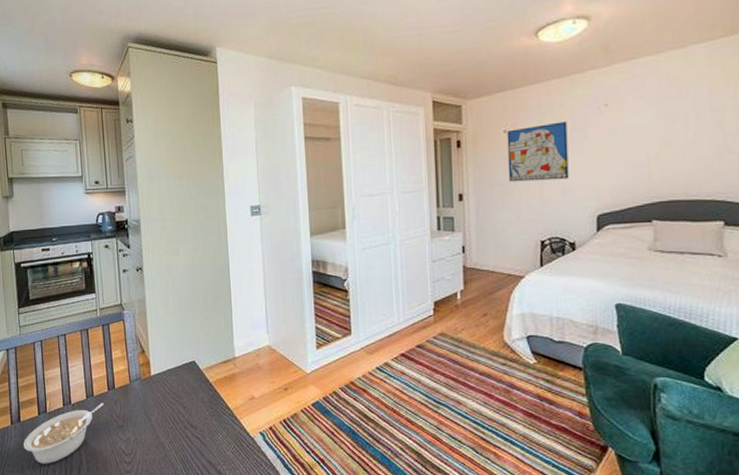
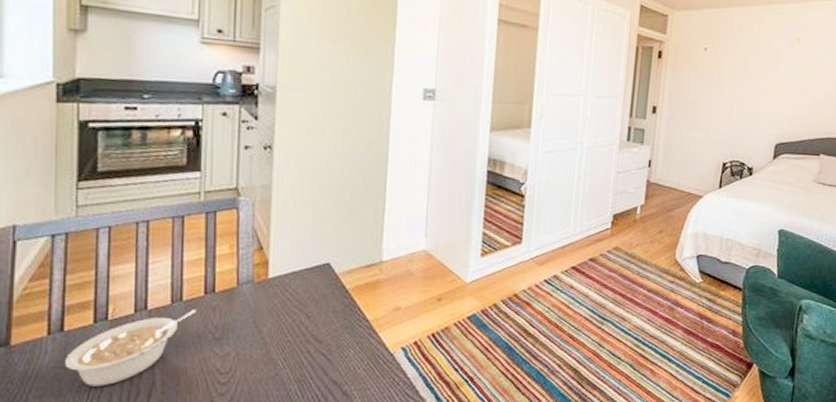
wall art: present [507,121,569,182] -> none [702,48,763,106]

